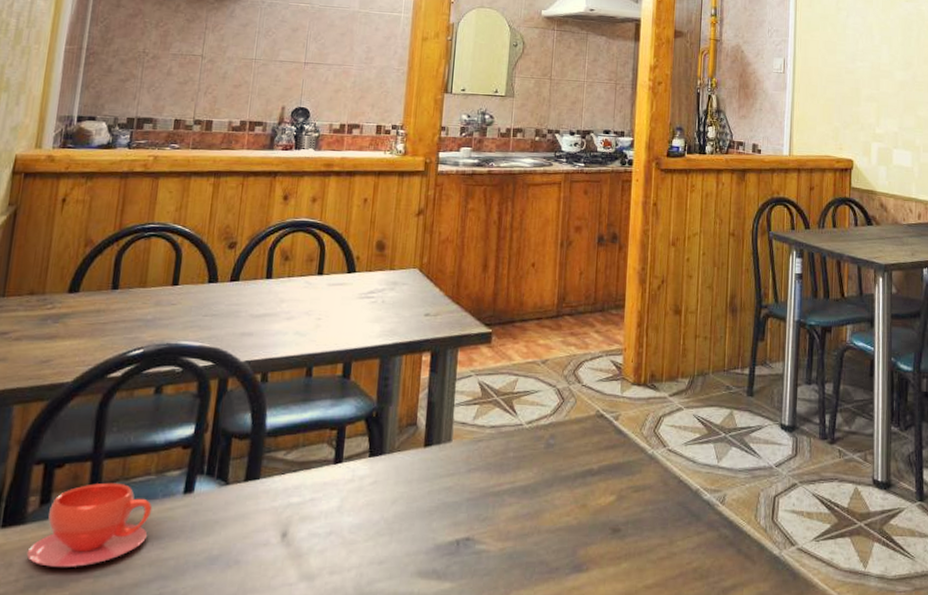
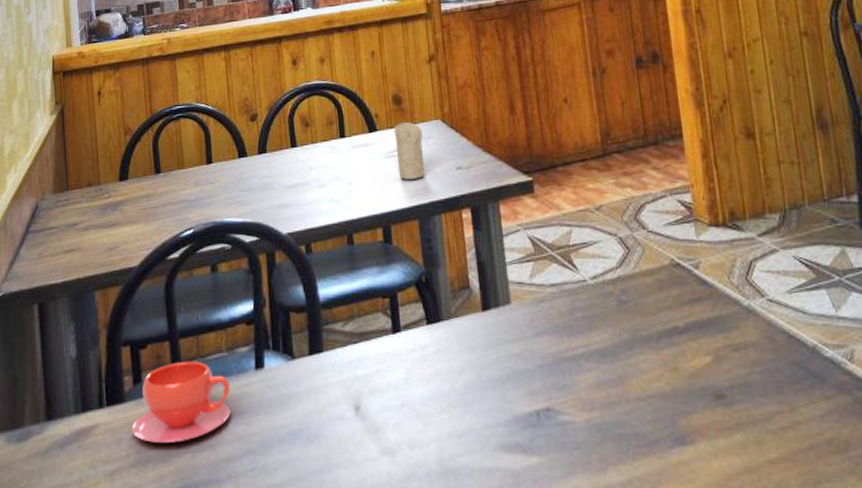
candle: none [369,267,399,321] -> present [394,122,425,180]

